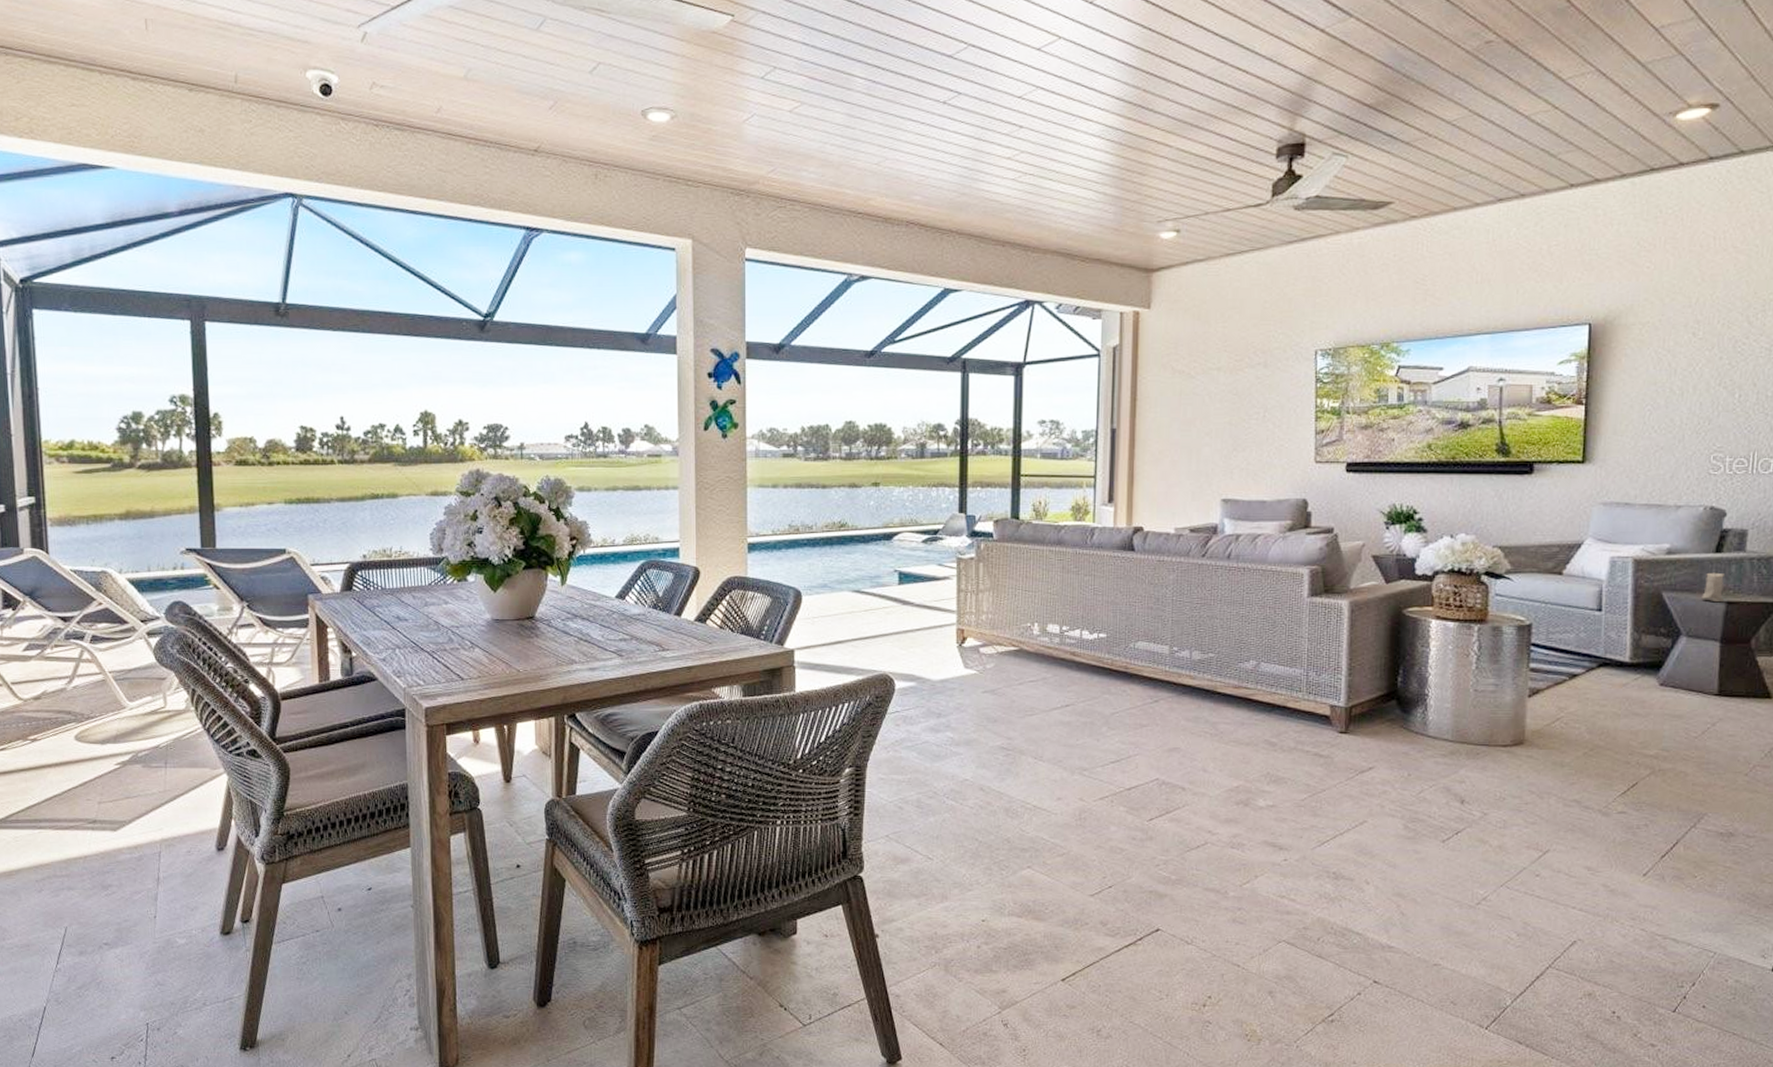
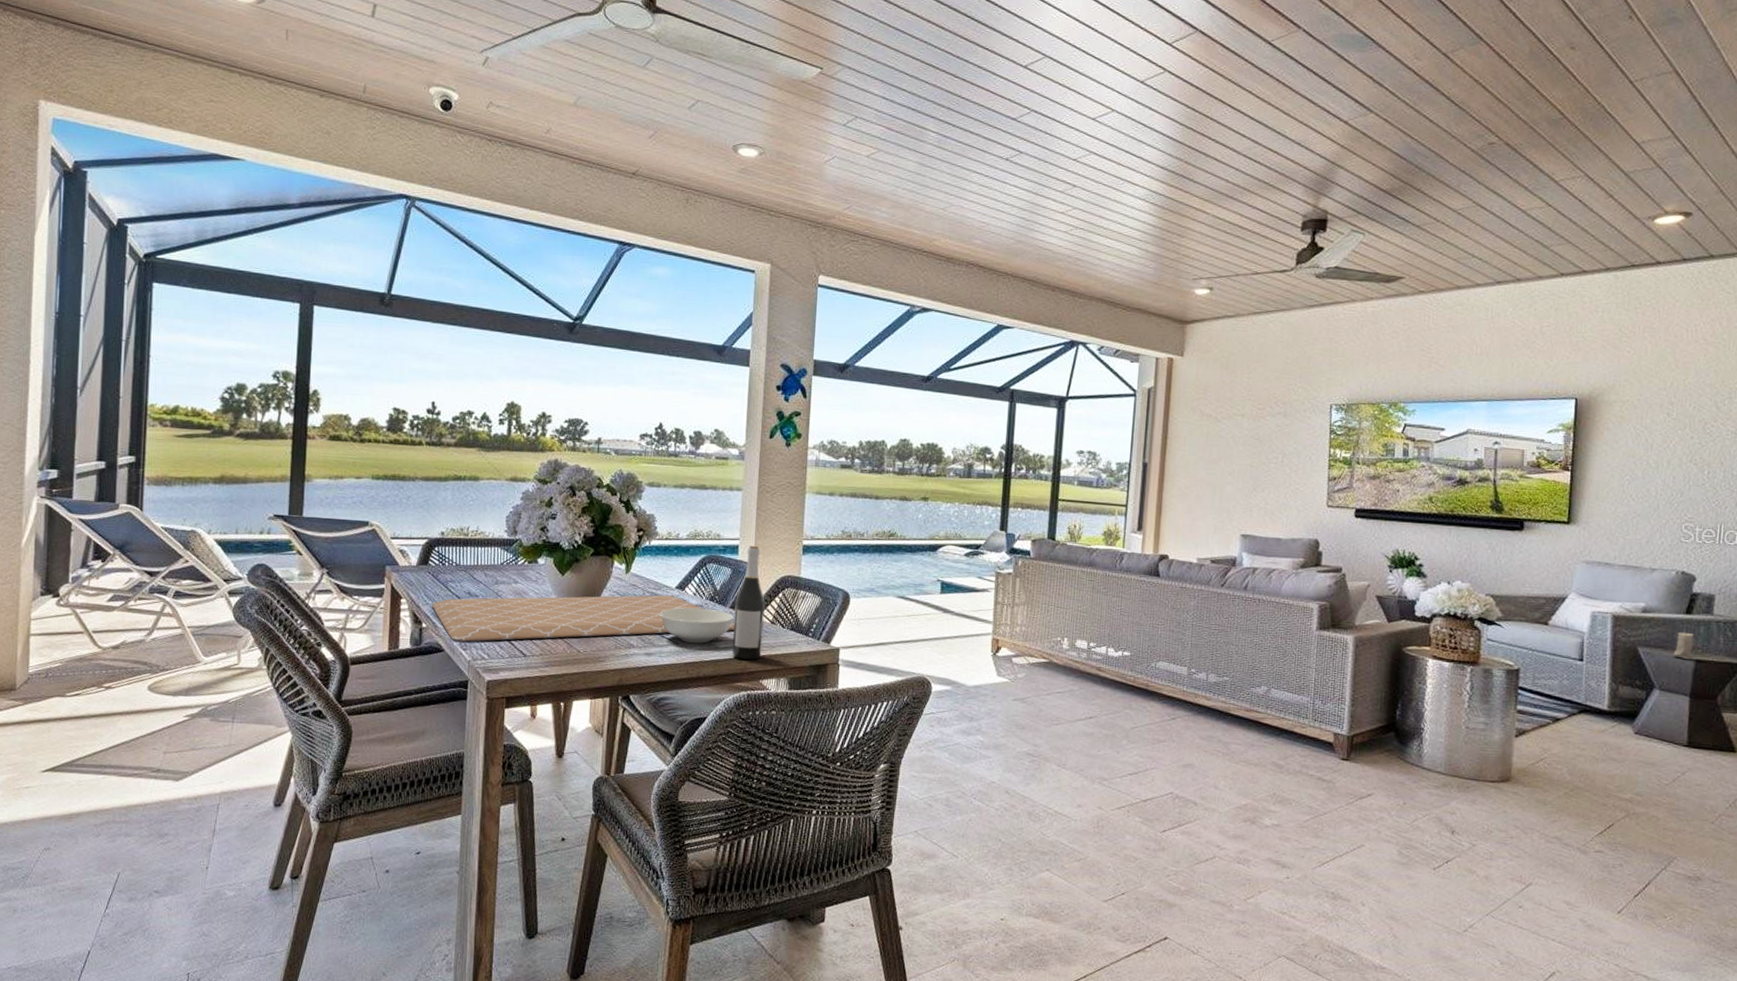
placemat: none [359,606,681,668] -> present [431,595,735,642]
bowl: none [601,617,680,654] -> present [660,607,734,643]
wine bottle: none [680,546,712,668] -> present [732,545,765,660]

